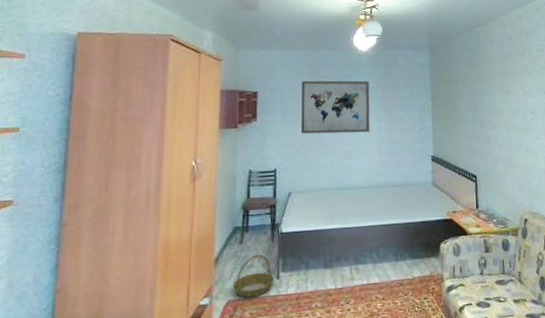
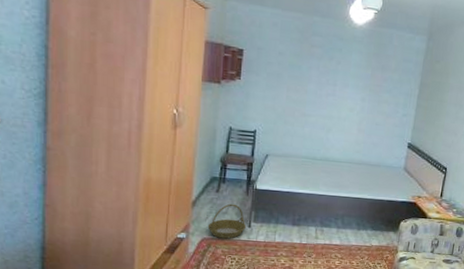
wall art: present [300,80,371,134] -> none [283,45,360,110]

